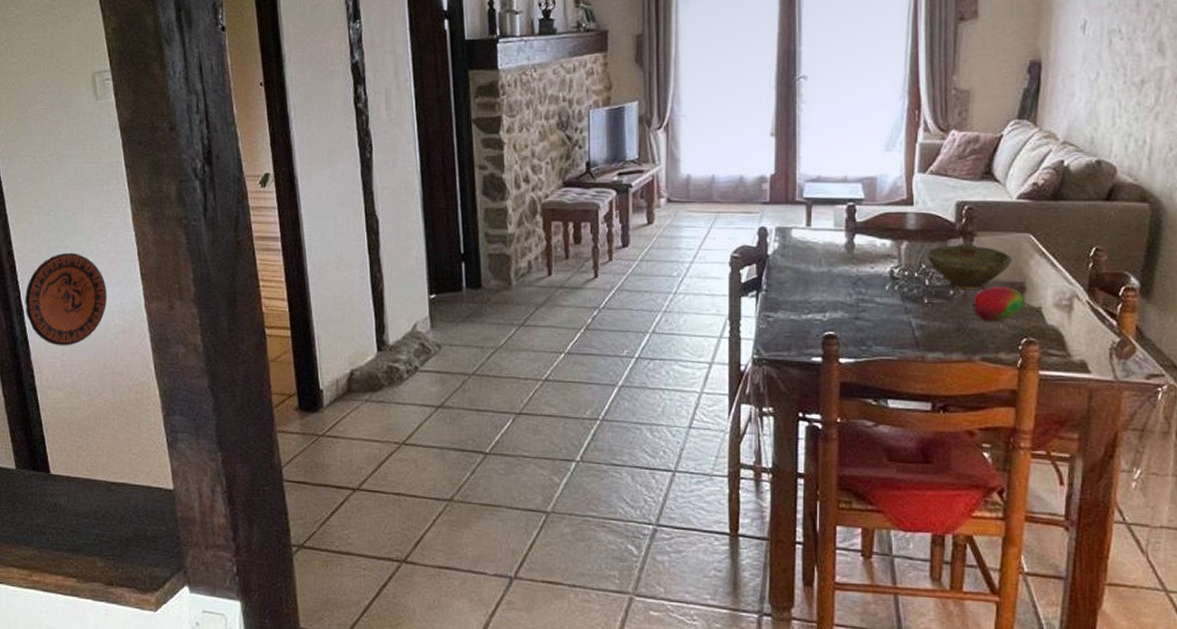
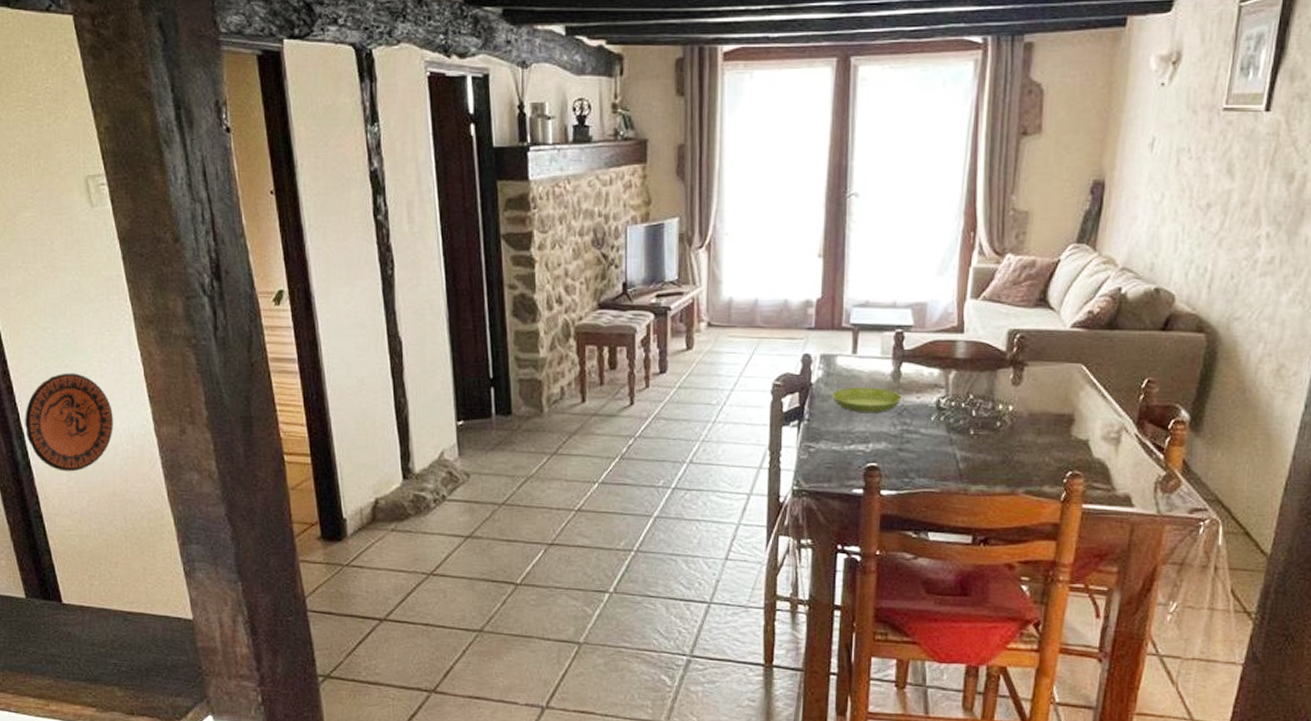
saucer: none [788,258,857,284] -> present [832,387,903,414]
bowl: present [926,243,1012,290] -> none [975,372,1063,422]
fruit: present [972,286,1024,322] -> none [1018,418,1072,455]

